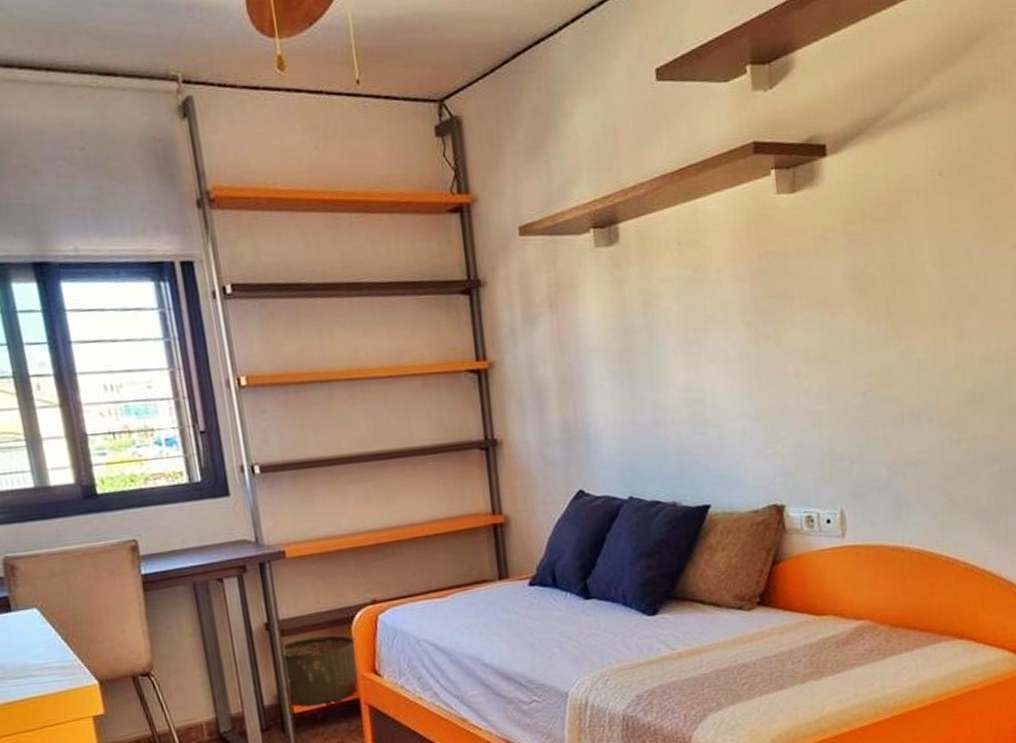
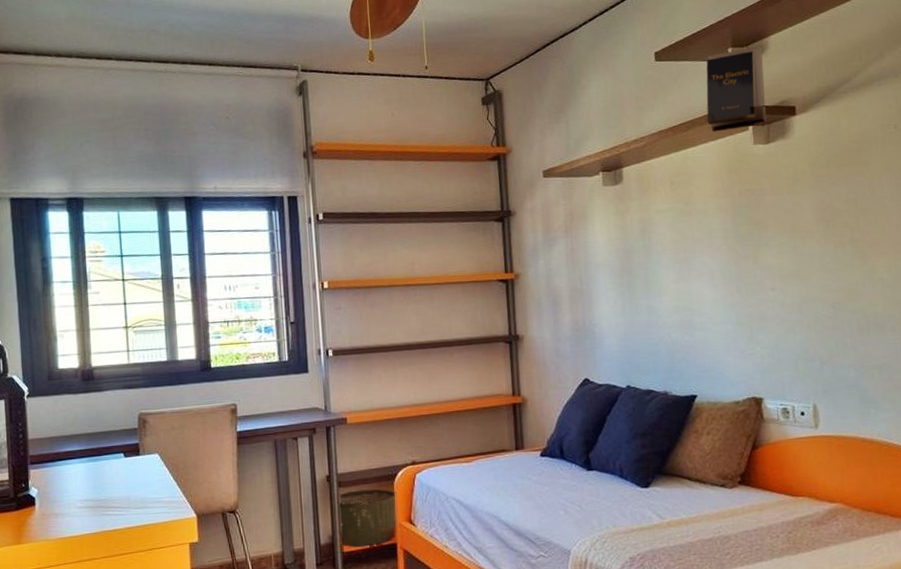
books: none [719,63,792,177] -> present [706,46,767,132]

